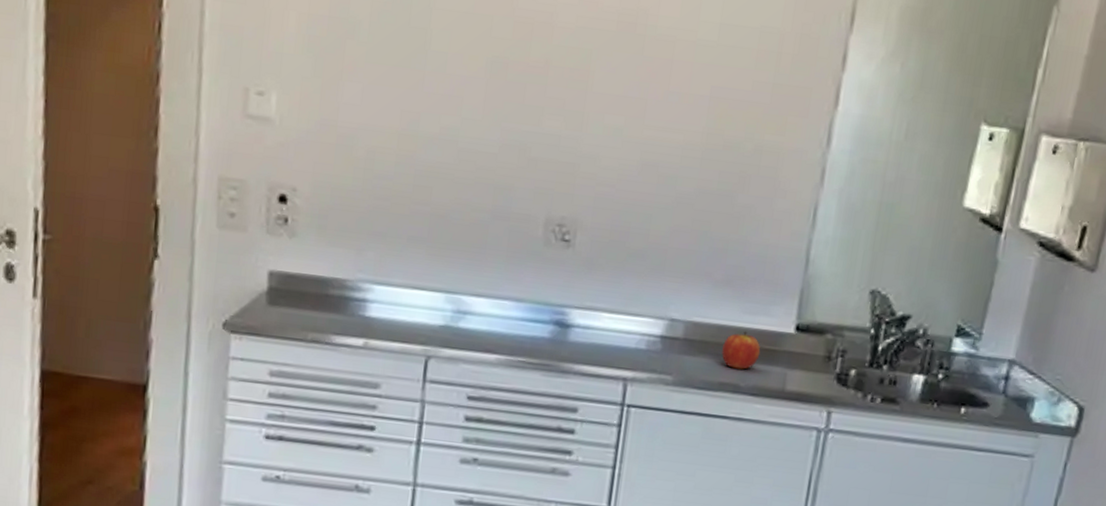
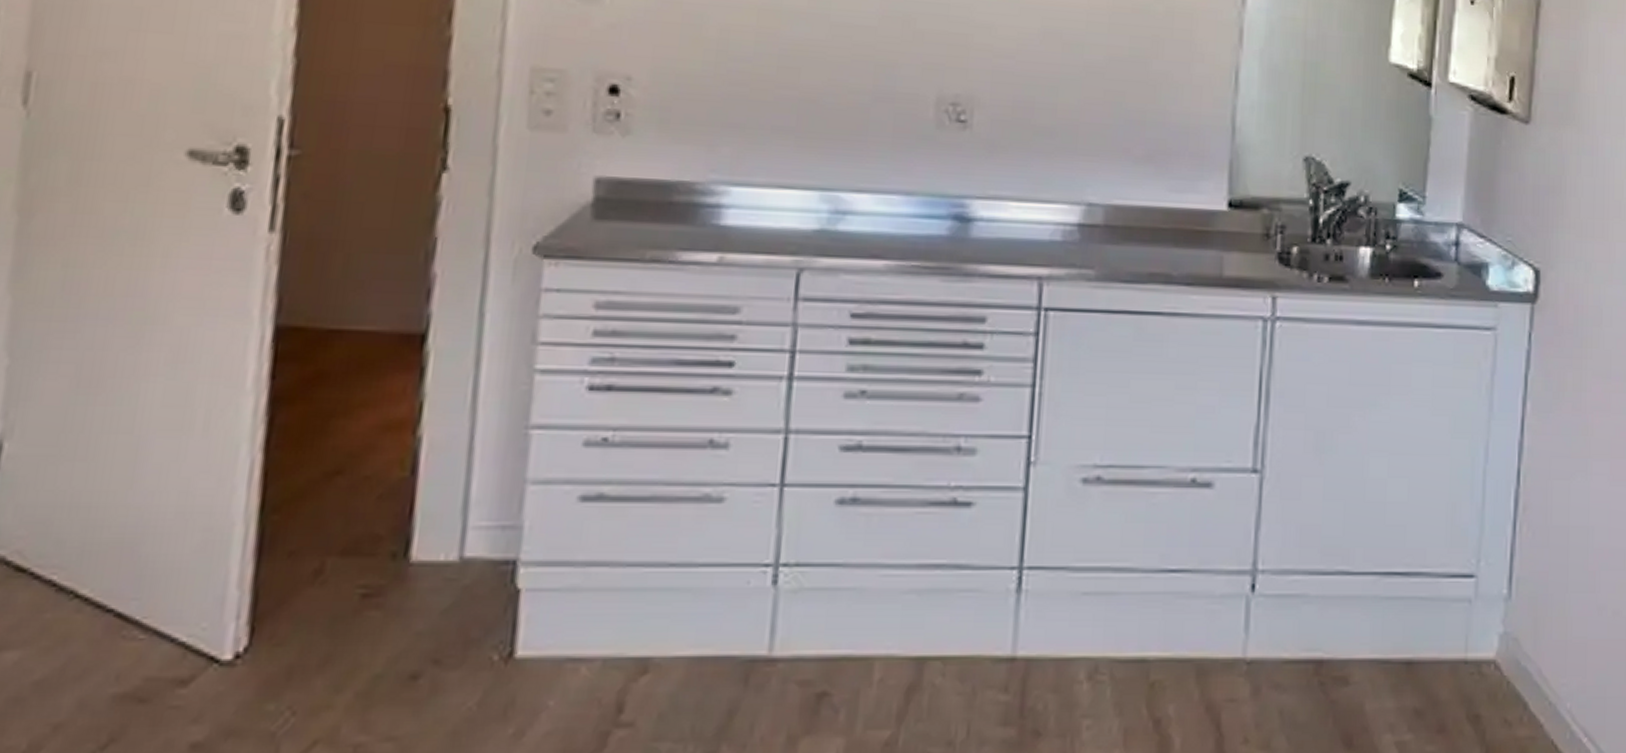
apple: present [722,331,761,370] -> none [1149,212,1192,256]

